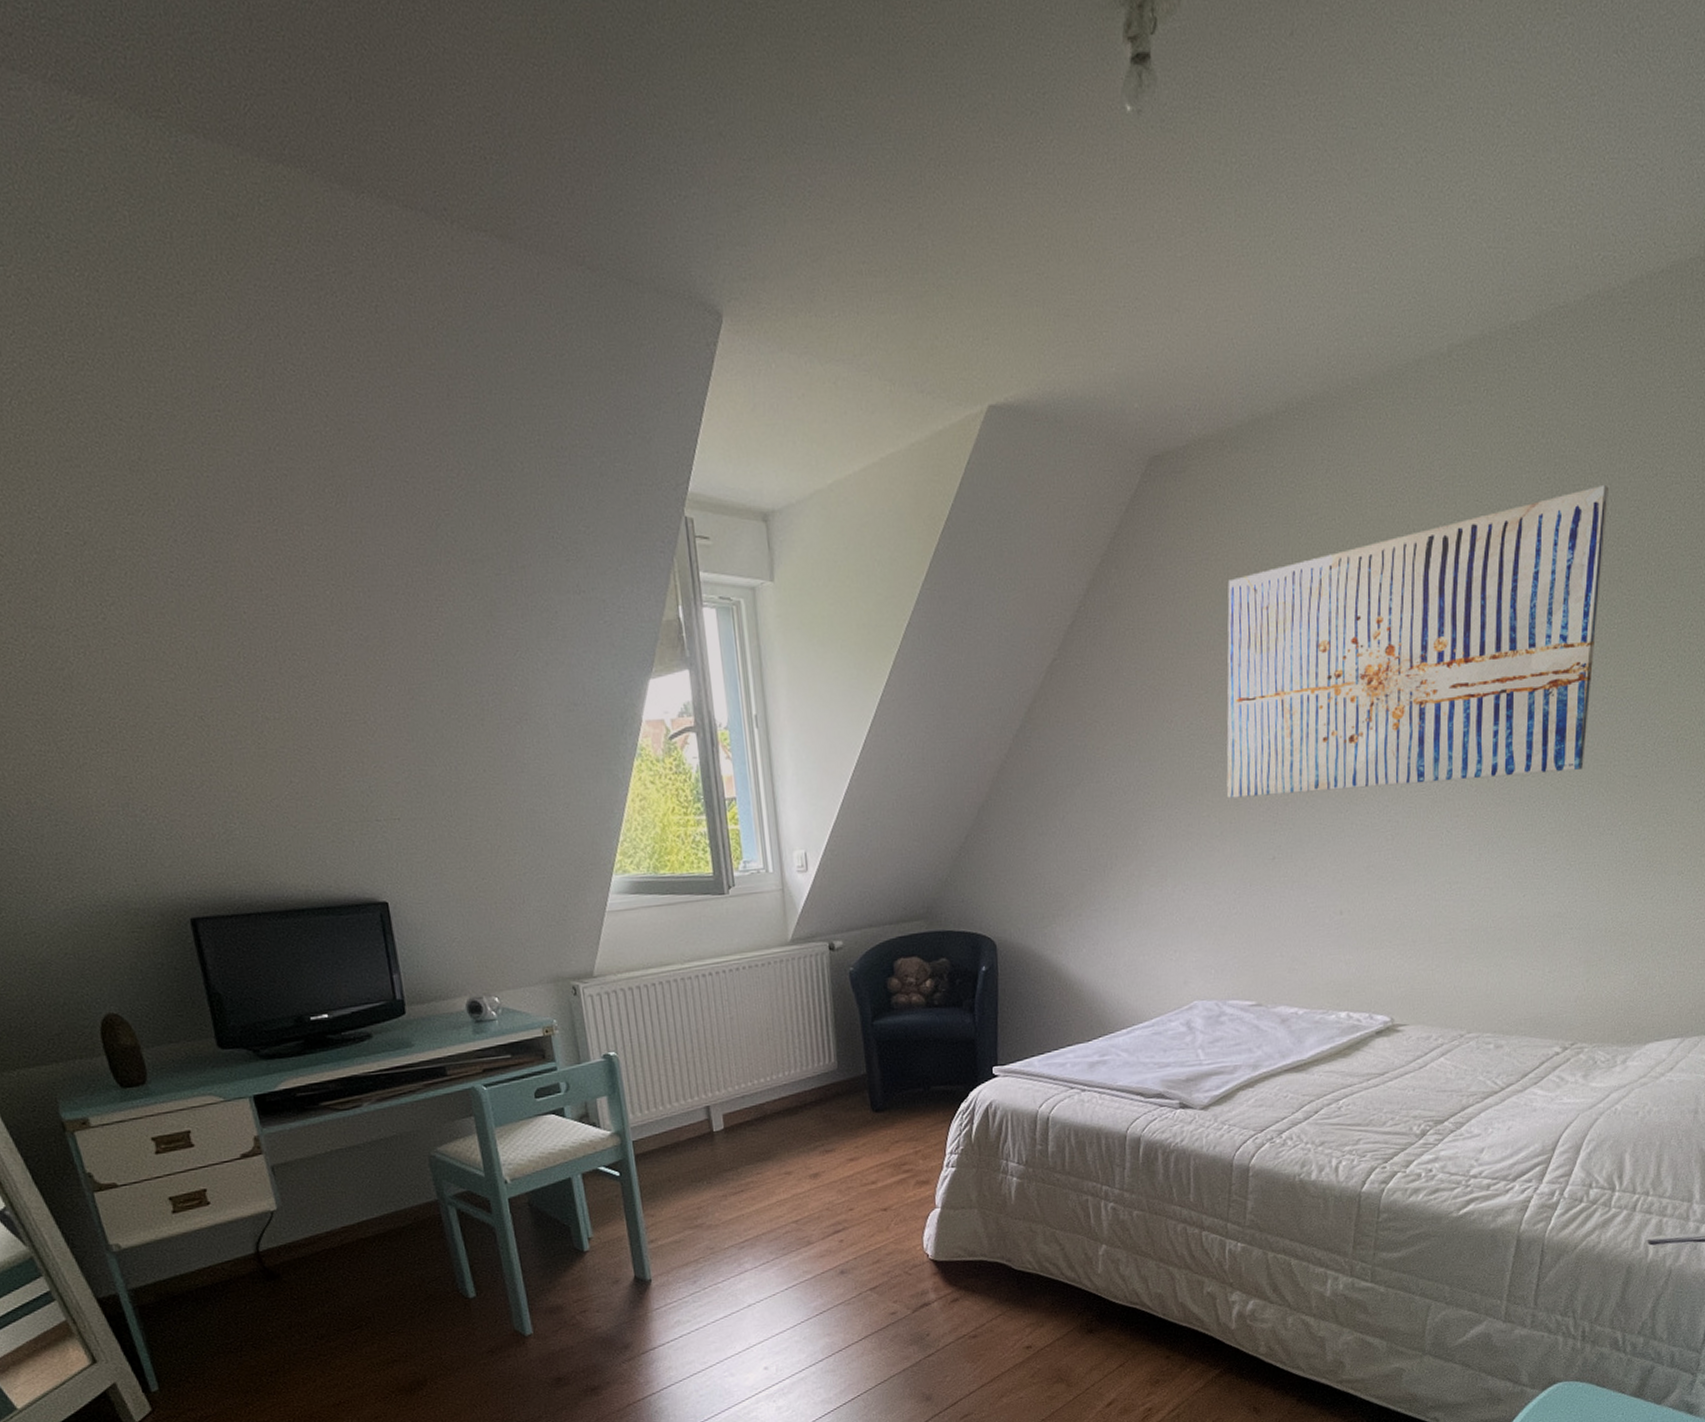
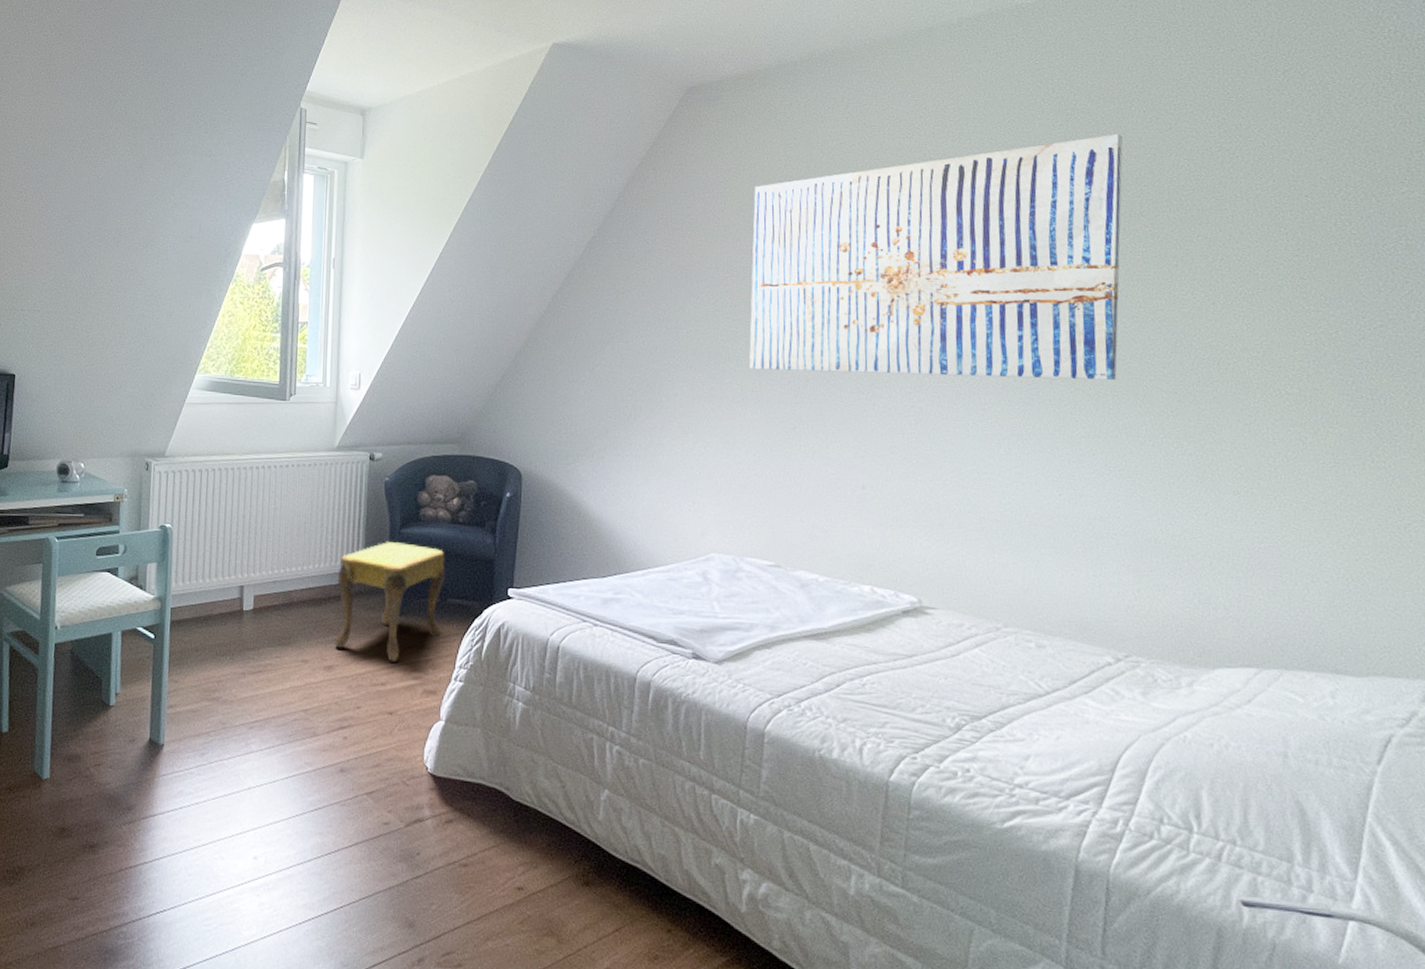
footstool: none [811,1035,928,1160] -> present [335,542,445,662]

